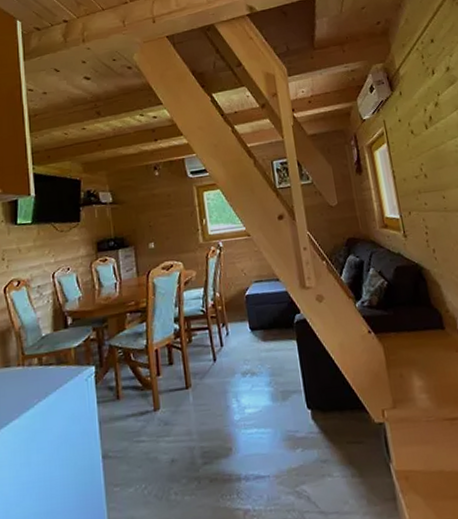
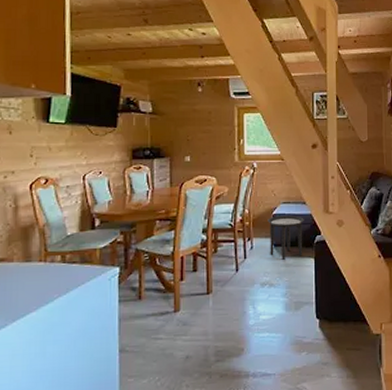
side table: none [241,294,282,346] -> present [268,215,304,261]

